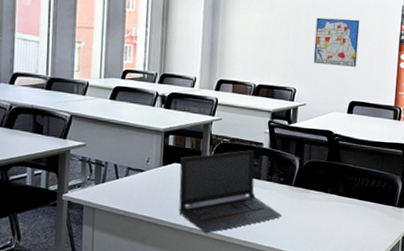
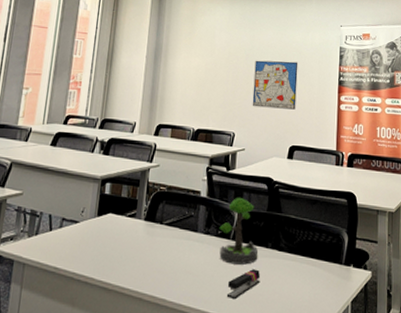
laptop: present [178,150,283,234] -> none [110,199,220,295]
plant: none [281,148,319,207] -> present [219,197,259,265]
stapler: none [289,211,321,237] -> present [226,269,261,300]

